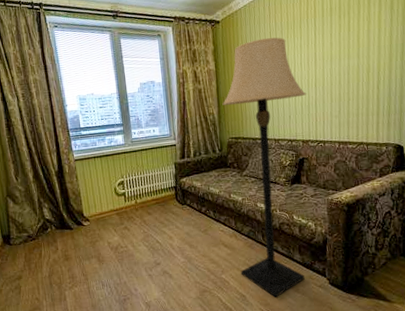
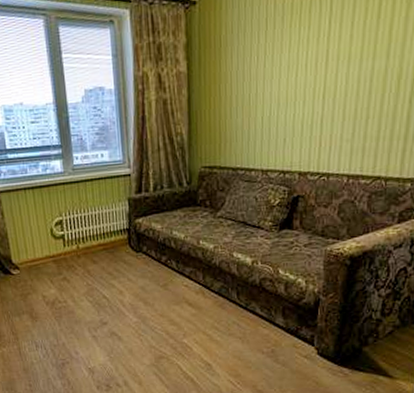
lamp: present [222,37,307,298] -> none [194,26,311,368]

